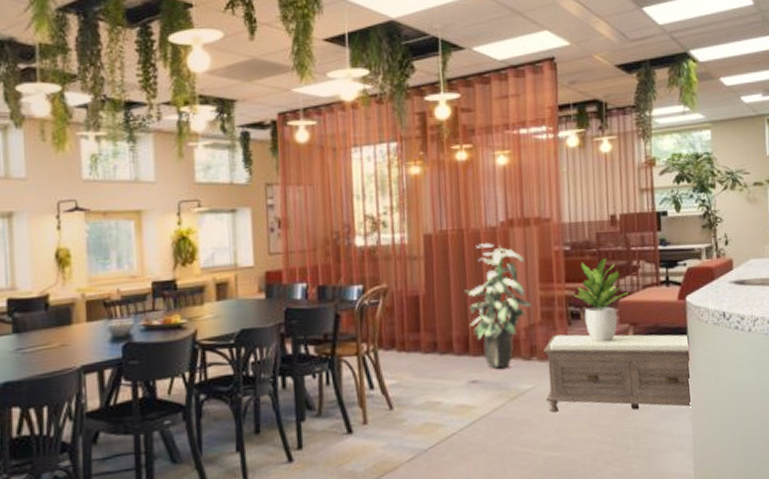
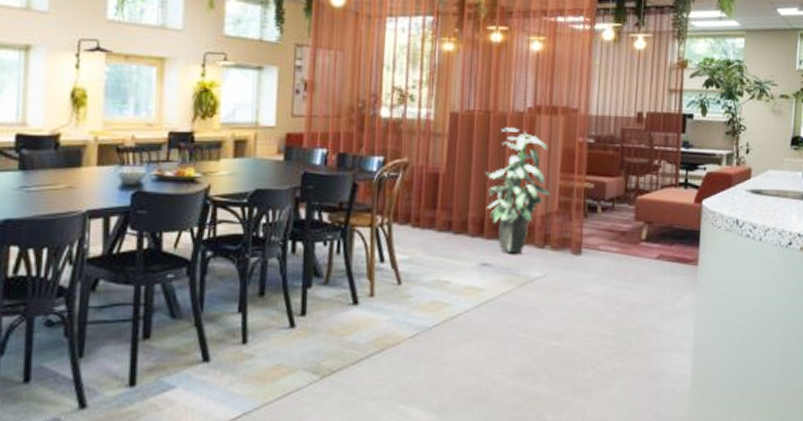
bench: present [542,334,691,413] -> none [555,226,701,309]
potted plant: present [573,259,628,343] -> none [592,155,646,238]

